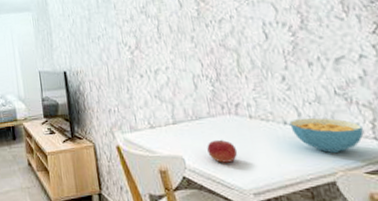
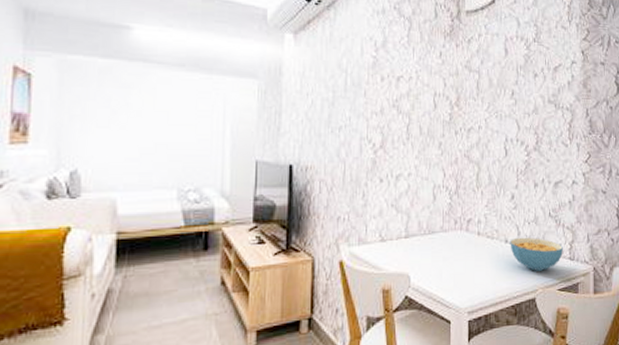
fruit: present [207,139,238,163] -> none [434,256,461,281]

